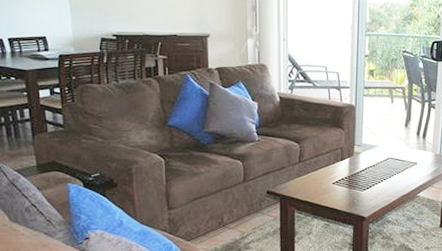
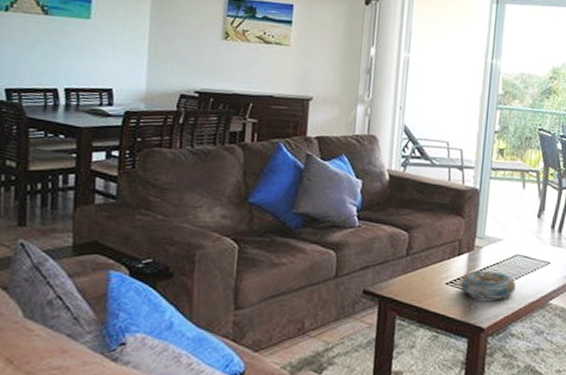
decorative bowl: none [344,172,390,195] -> present [460,270,516,300]

